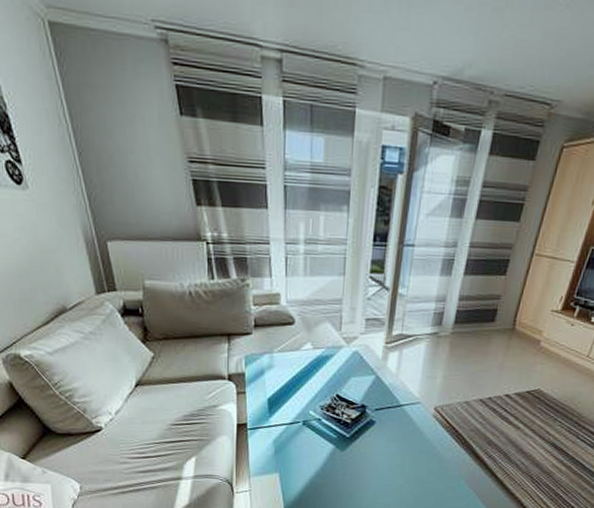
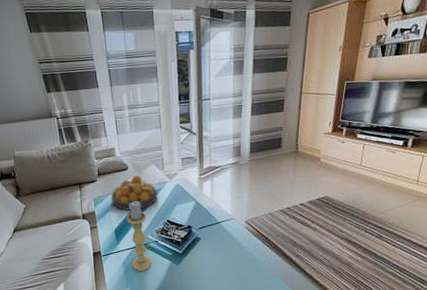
fruit bowl: none [268,332,329,377] -> present [111,175,157,211]
candle holder: none [284,366,311,454] -> present [127,201,151,272]

